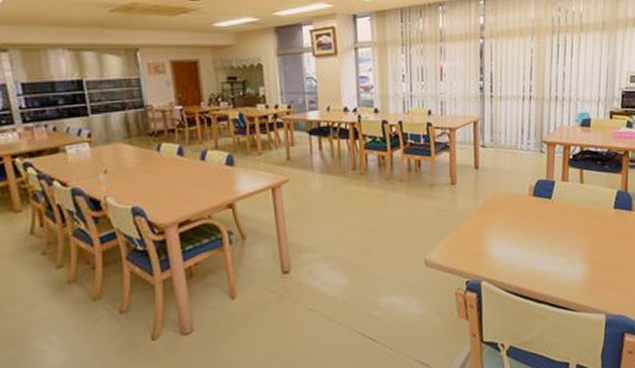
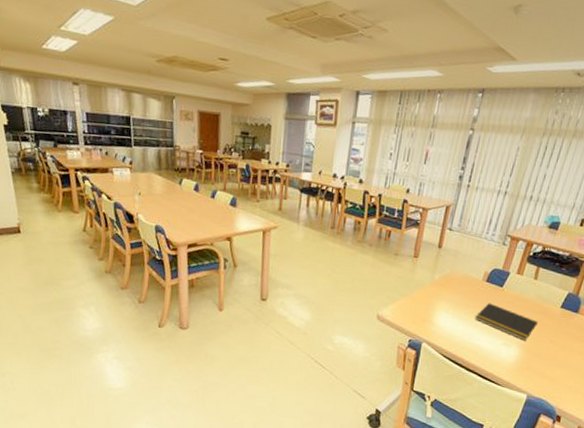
notepad: none [531,219,596,254] -> present [474,302,538,341]

